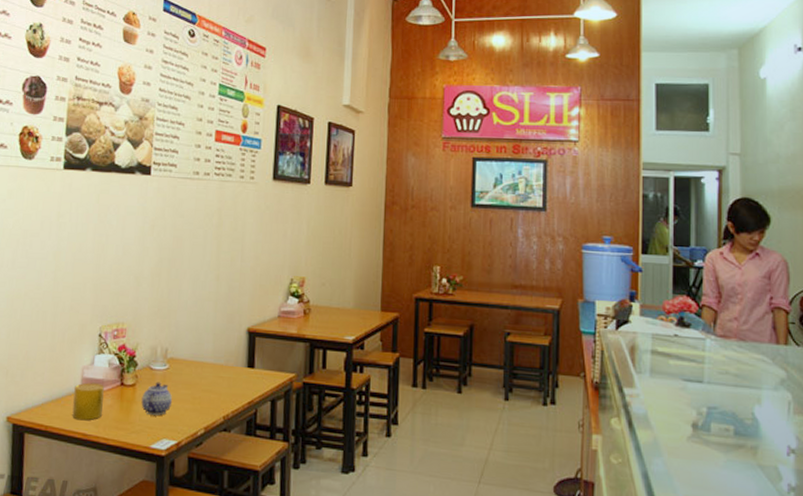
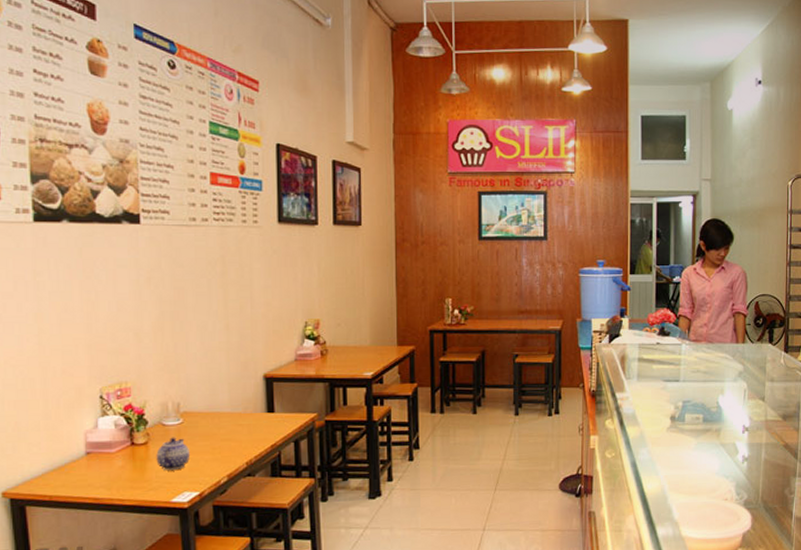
cup: present [72,382,104,421] -> none [78,446,115,485]

